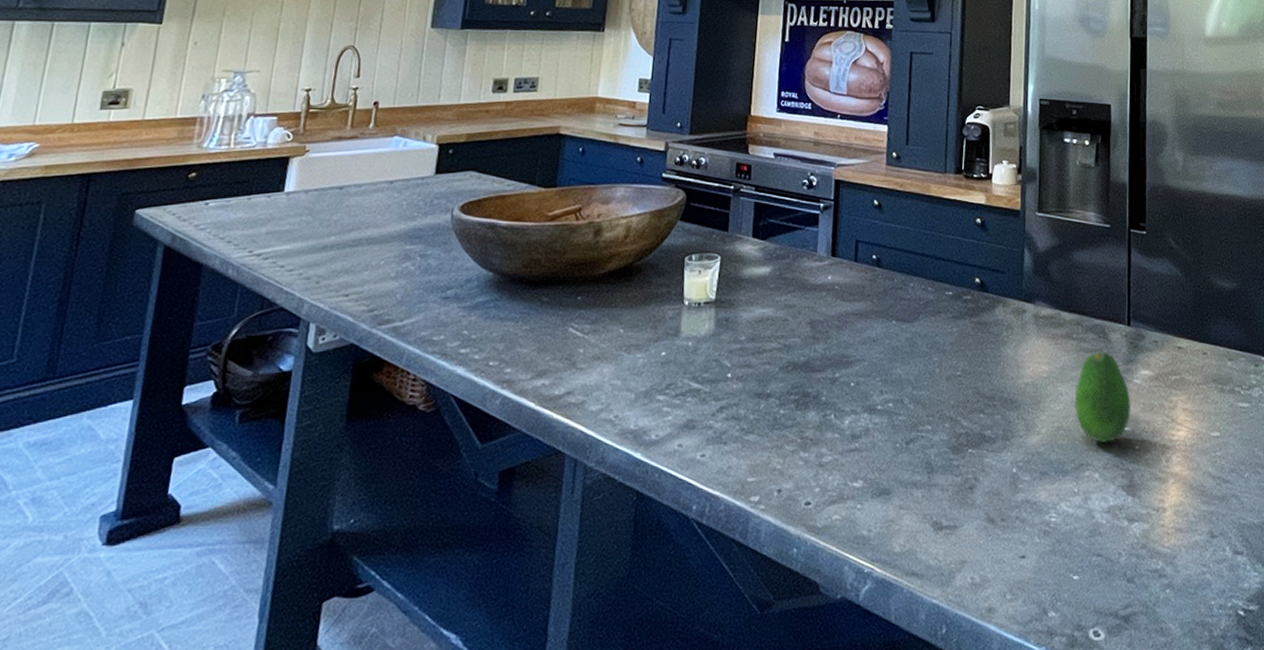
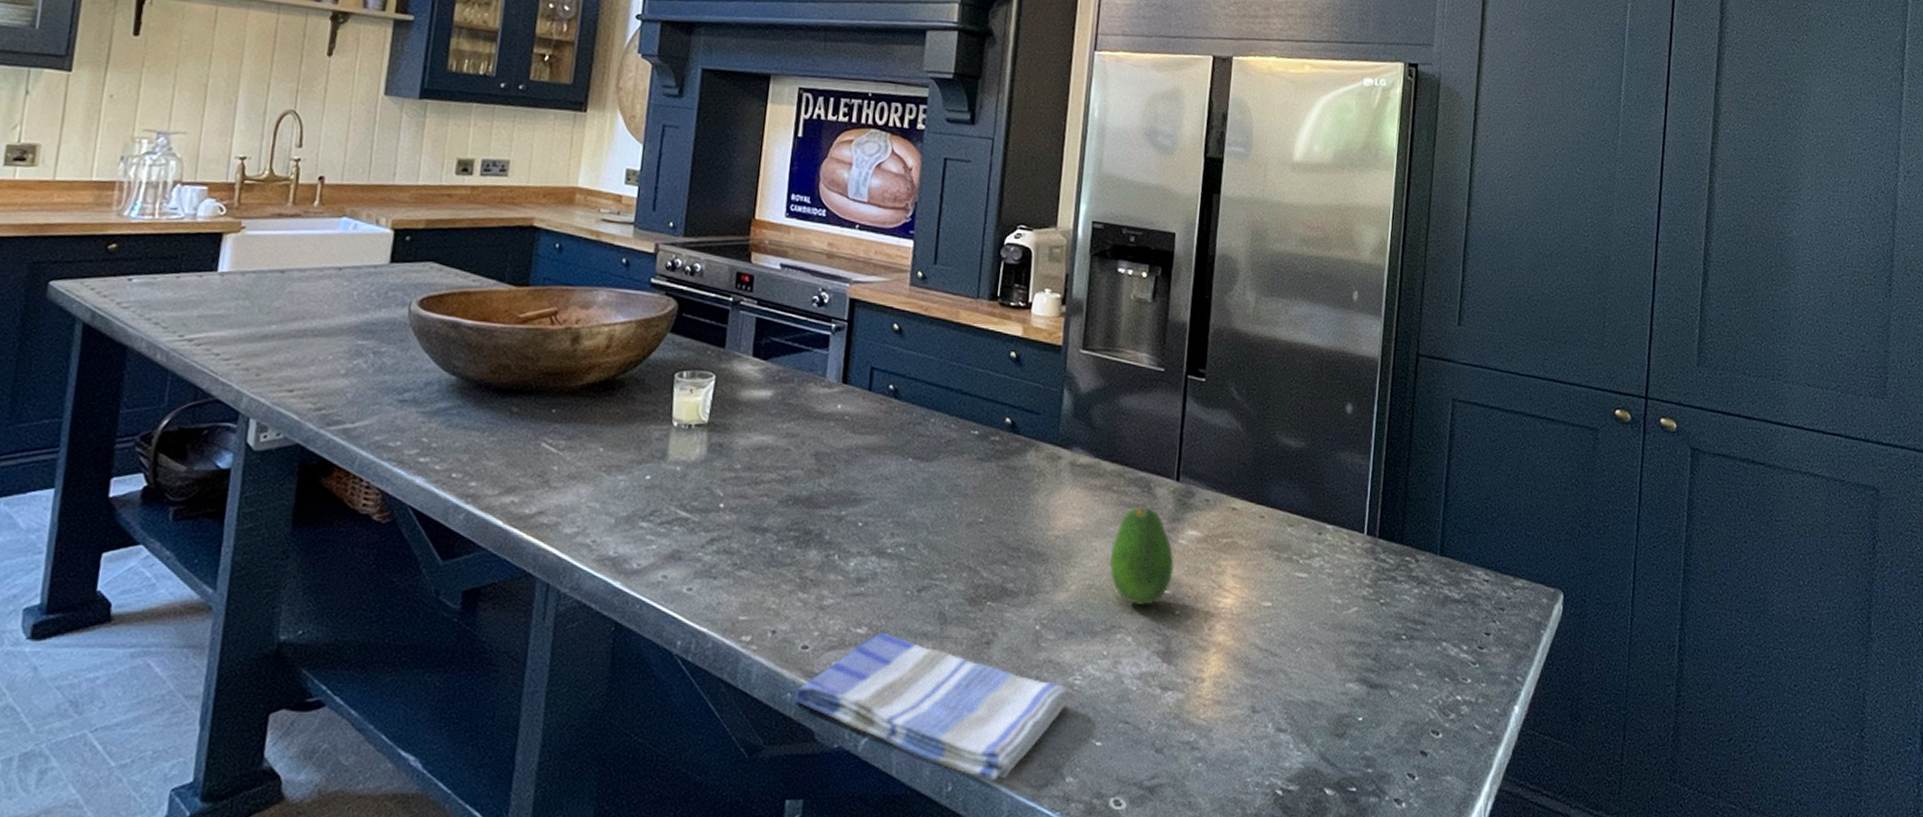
dish towel: none [800,484,1047,621] -> present [795,632,1070,781]

